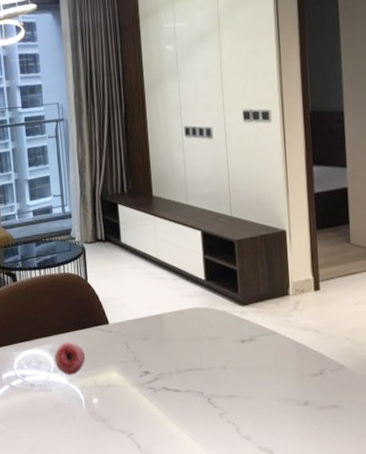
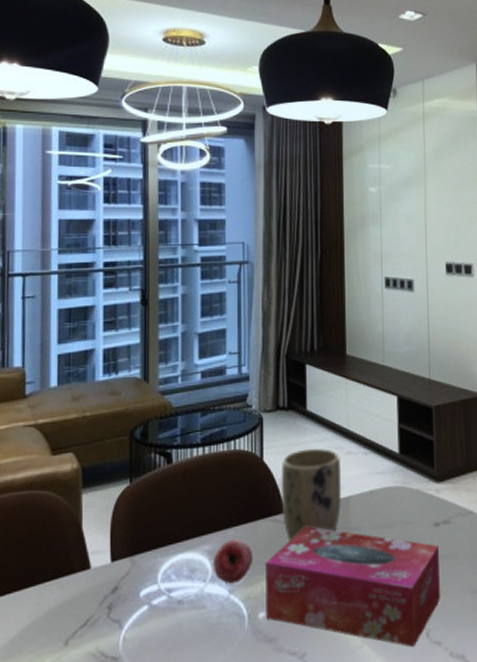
tissue box: none [95,335,248,438] -> present [265,526,440,647]
plant pot: none [103,273,156,347] -> present [281,448,341,542]

